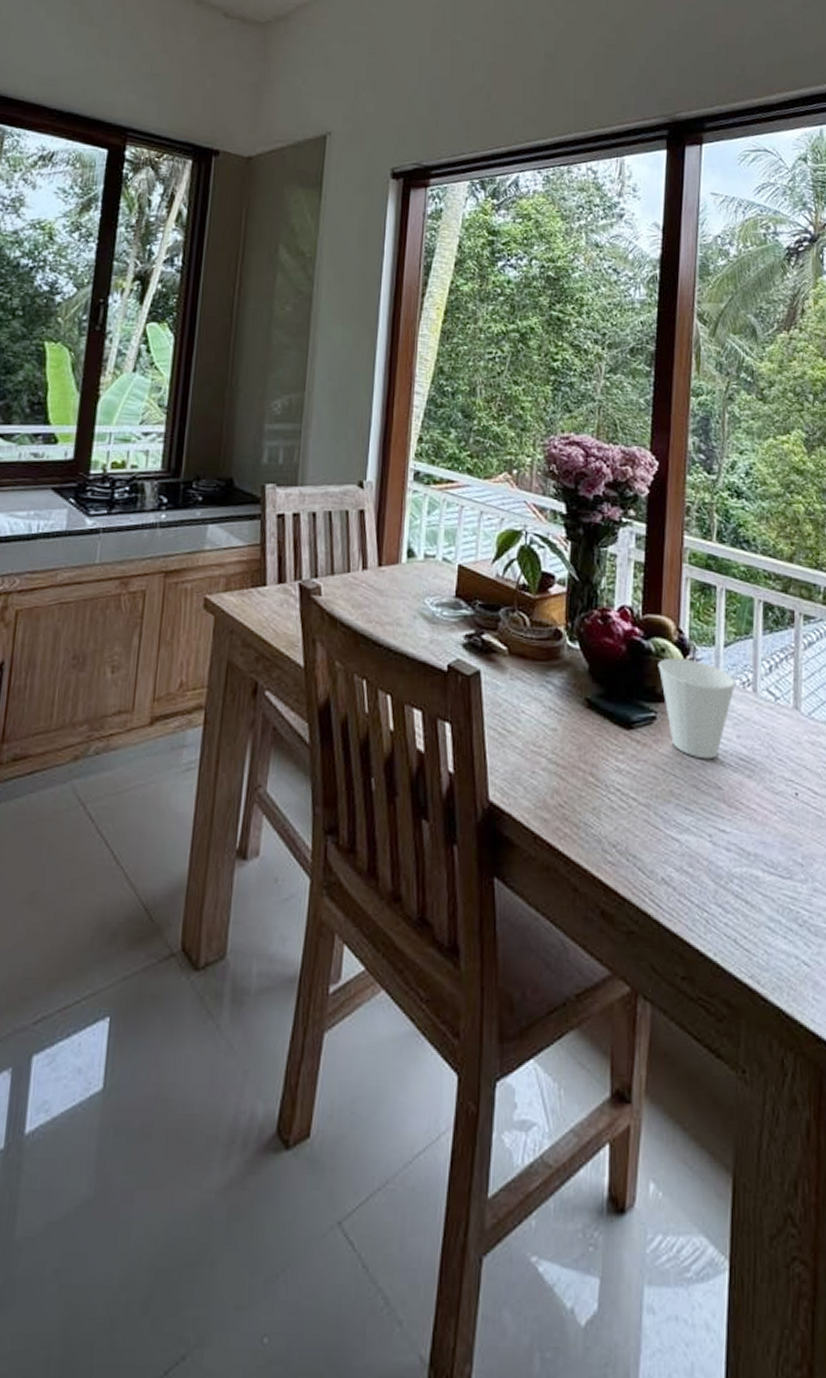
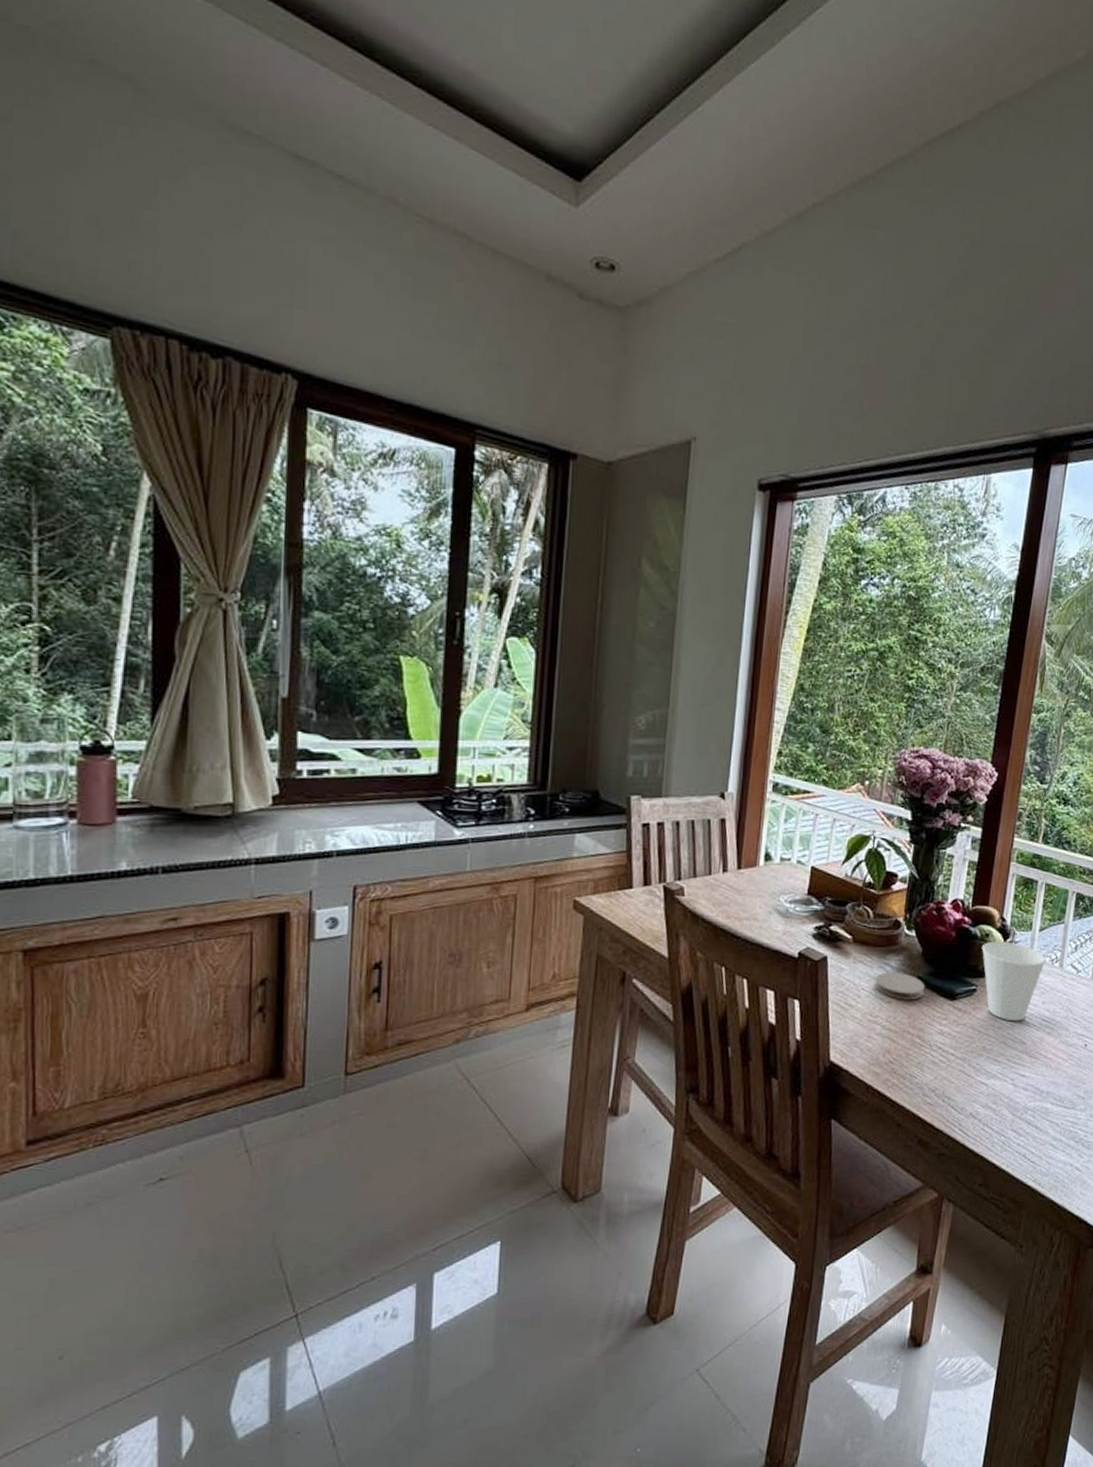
coaster: none [537,691,595,728] -> present [875,972,925,1000]

